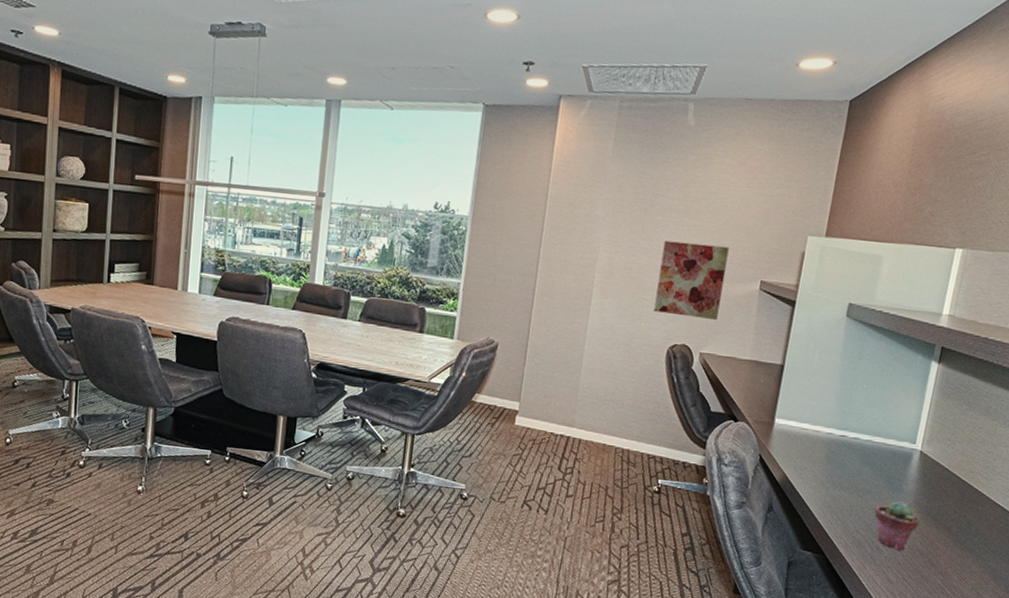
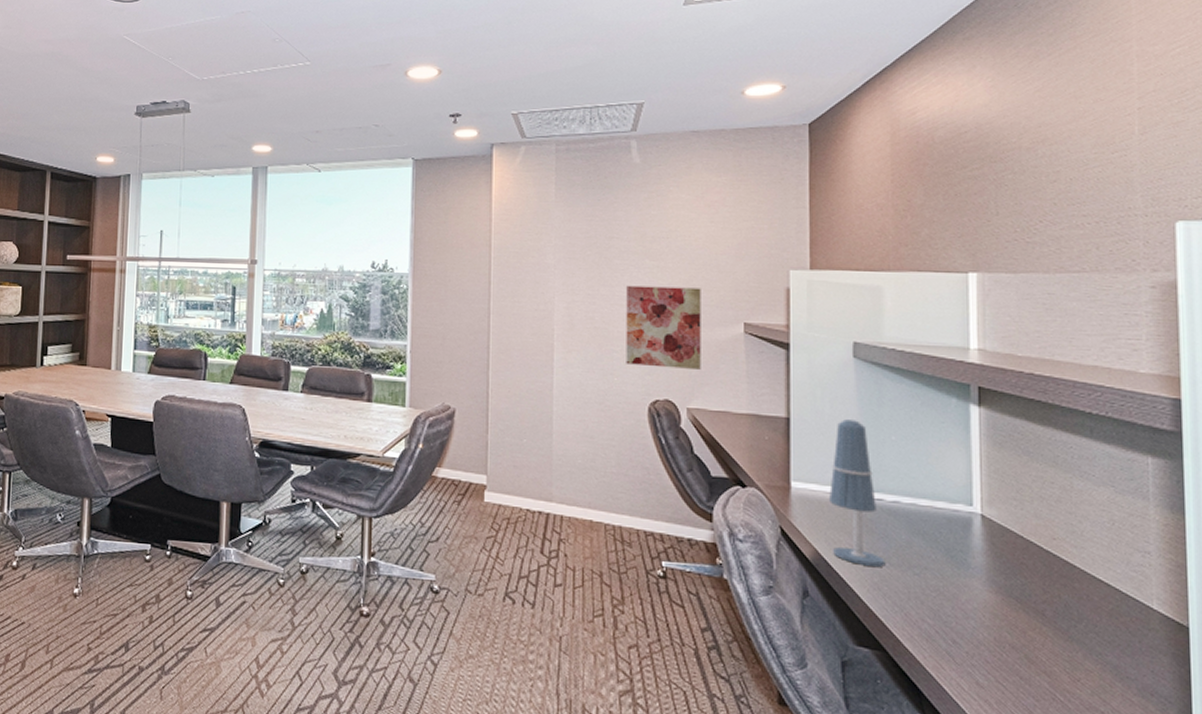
desk lamp: none [798,369,845,489] -> present [829,419,886,567]
potted succulent: present [874,501,920,550] -> none [939,579,1001,643]

